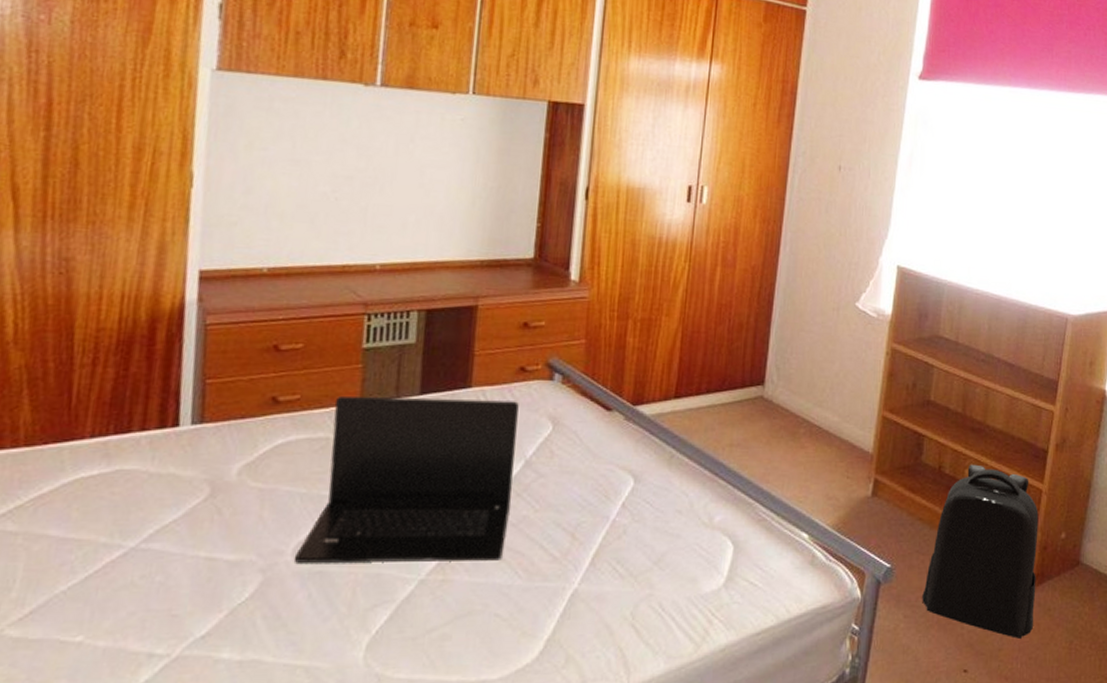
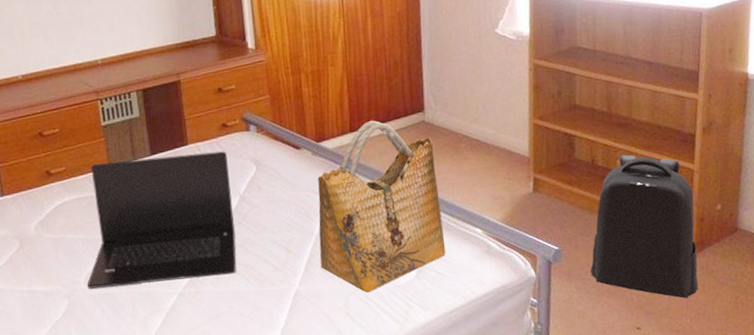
grocery bag: none [610,387,769,601] -> present [317,120,446,293]

